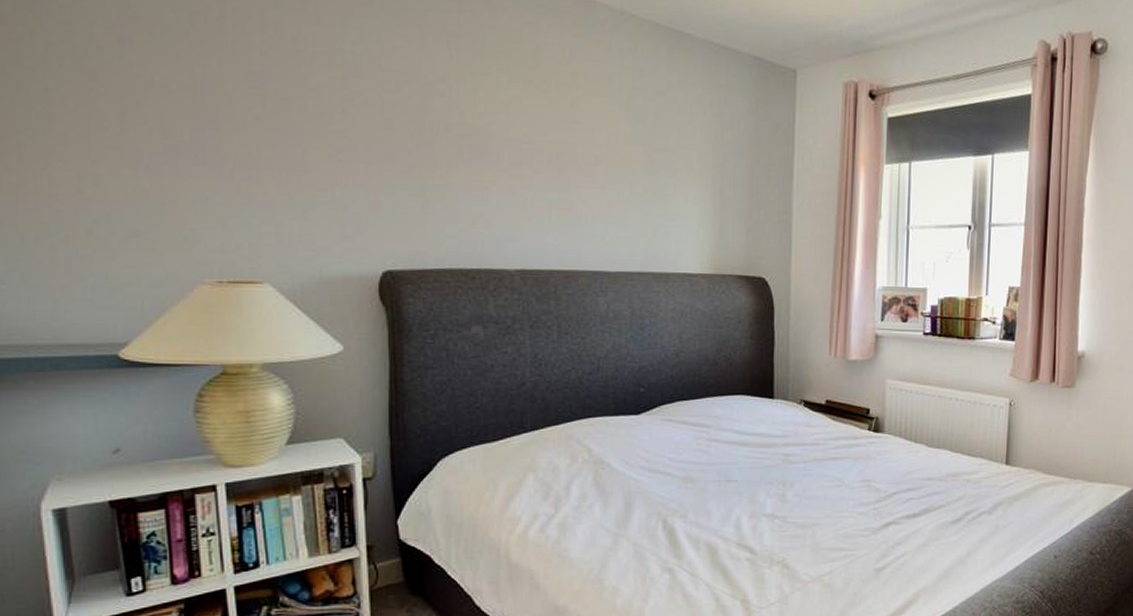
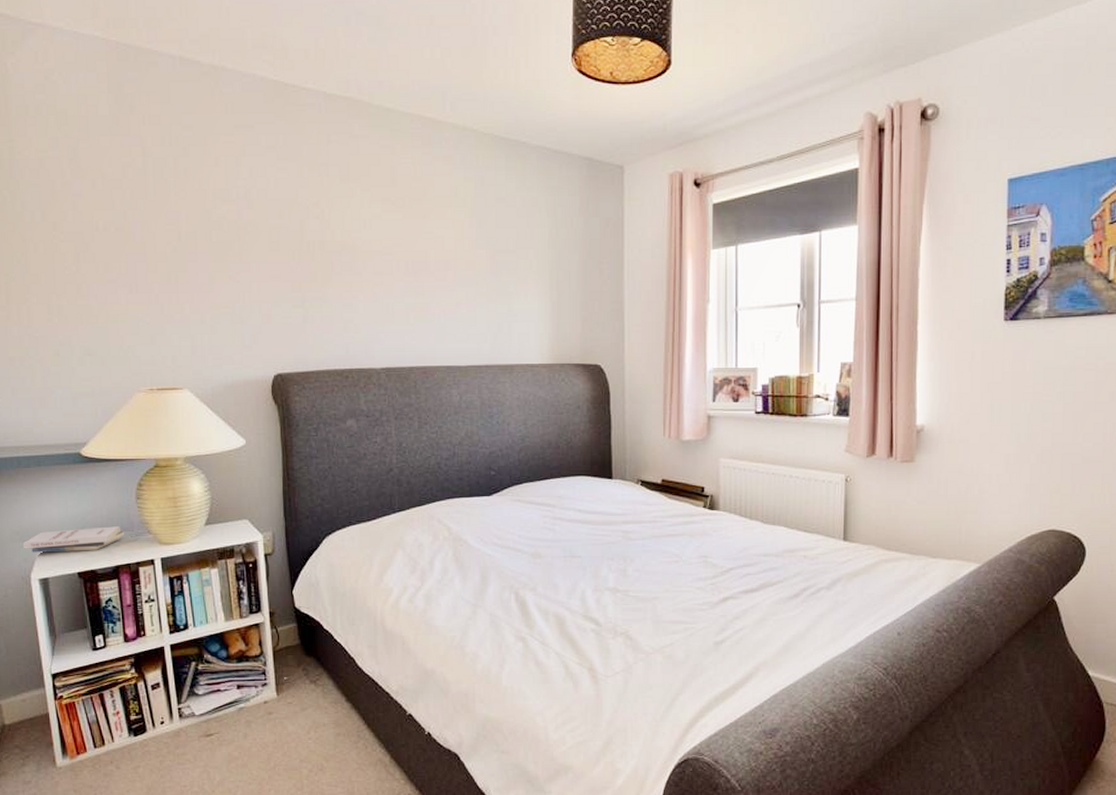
books: none [30,445,178,477] -> present [22,526,125,553]

